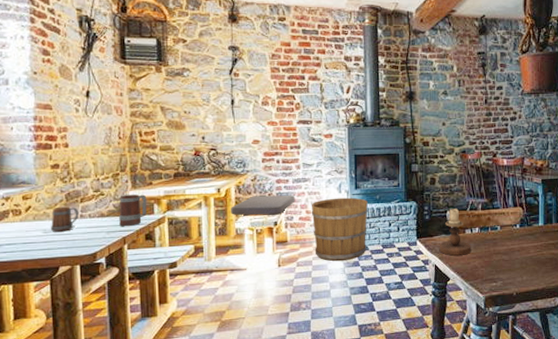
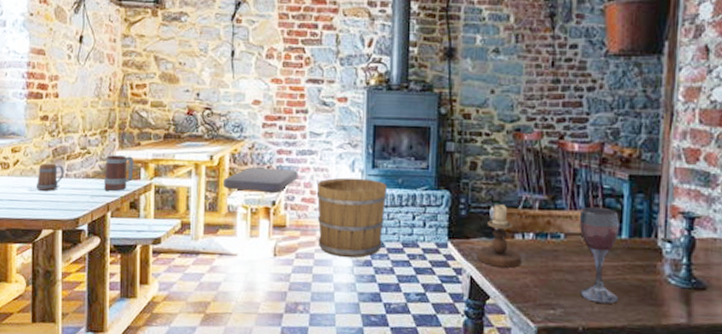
cup: none [510,204,539,274] -> present [579,206,619,305]

